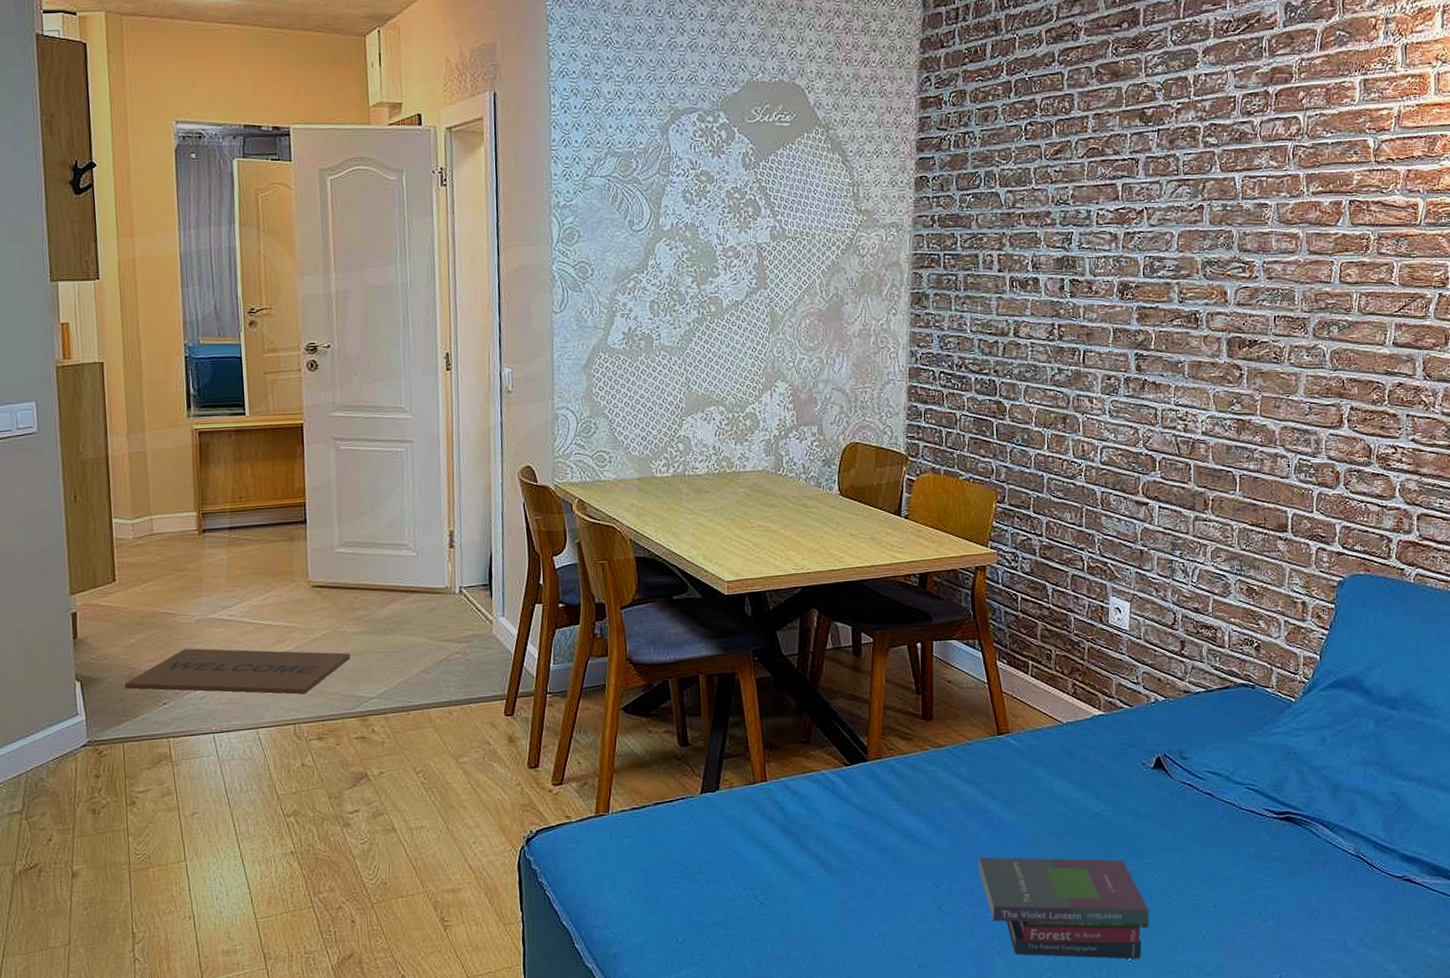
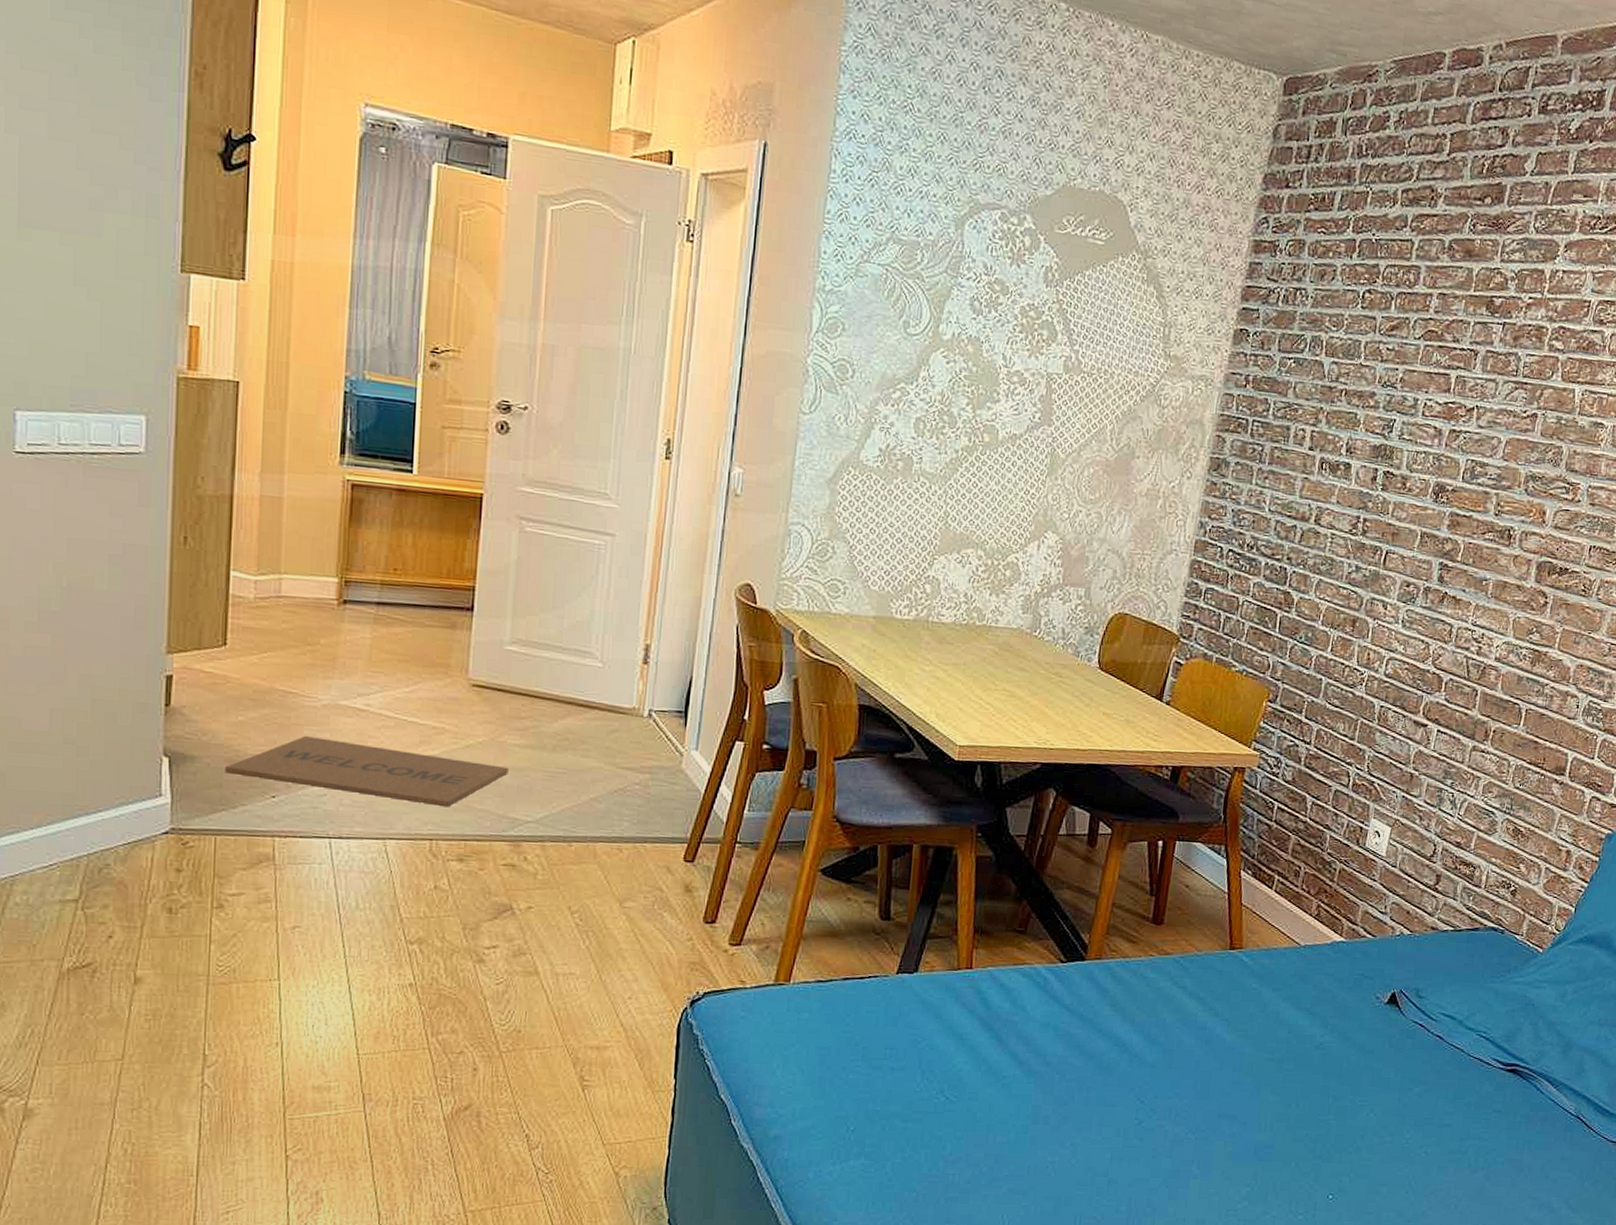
books: present [978,856,1150,959] -> none [1187,1075,1359,1197]

